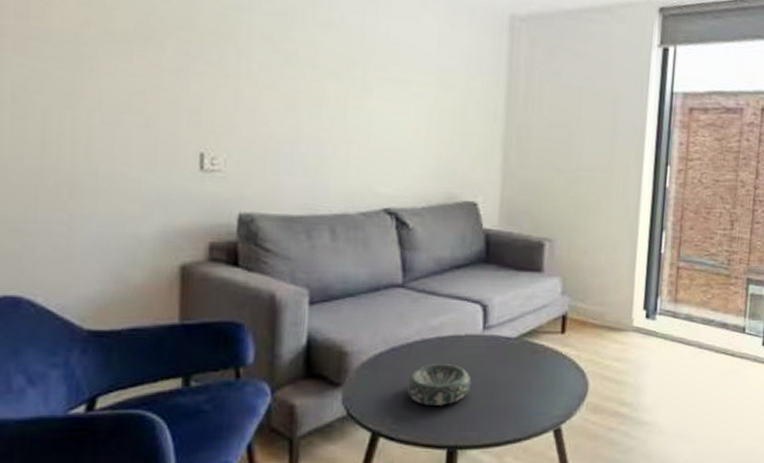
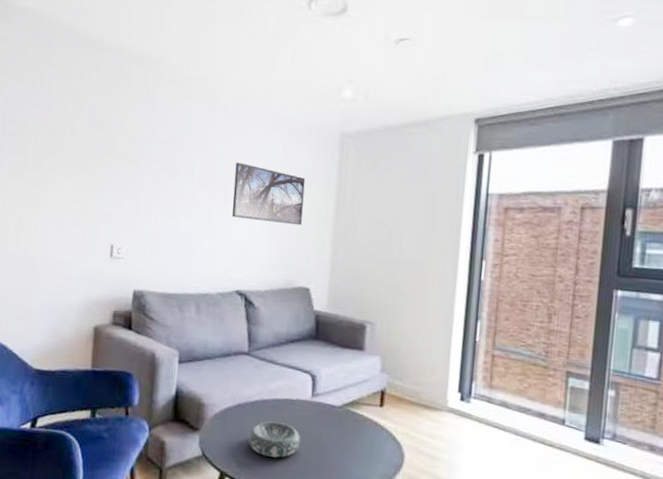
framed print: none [374,45,469,127] -> present [232,162,306,226]

